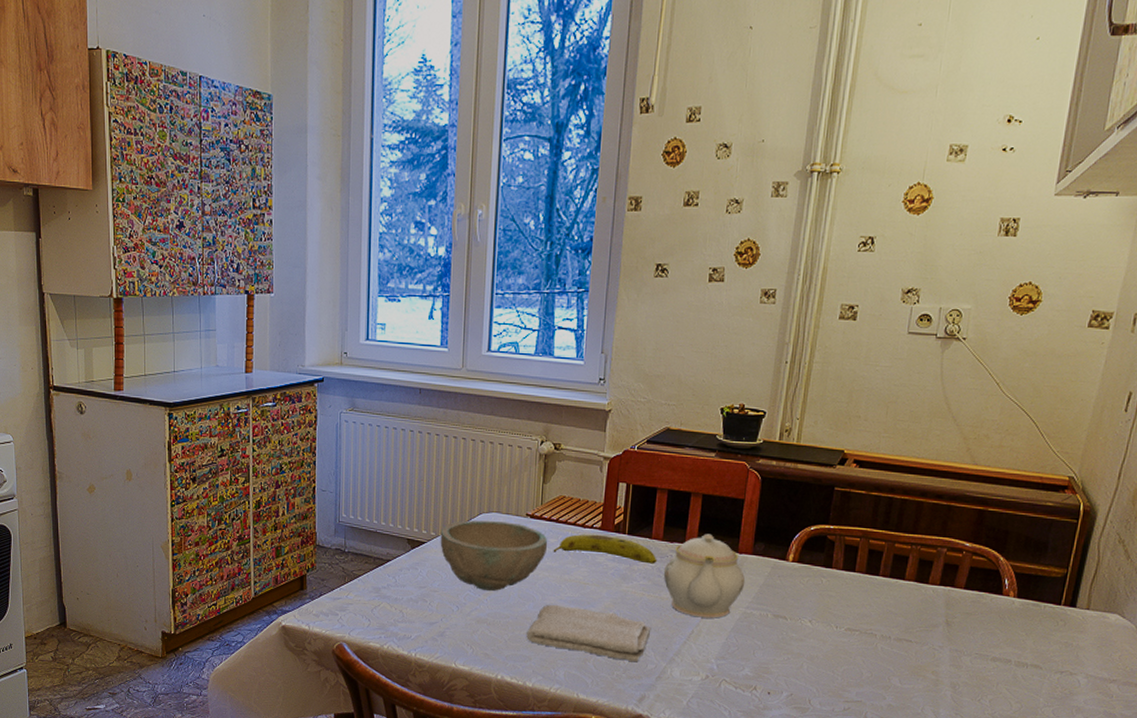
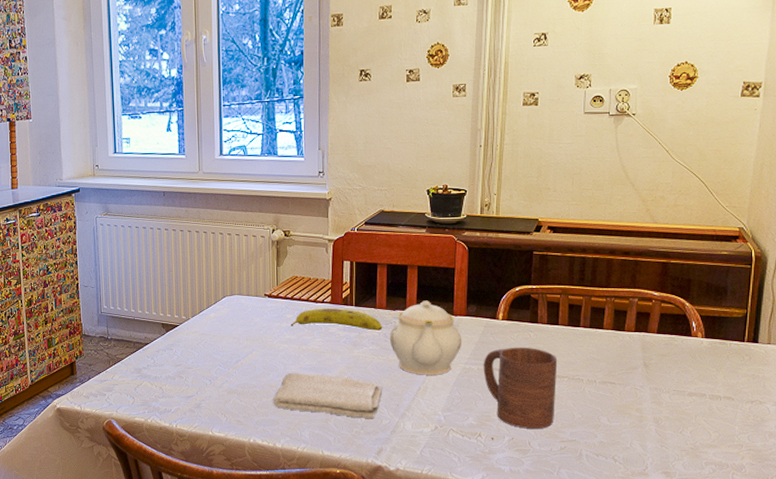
bowl: present [440,520,548,592] -> none [190,302,286,365]
cup: none [765,593,850,686] -> present [483,347,558,429]

